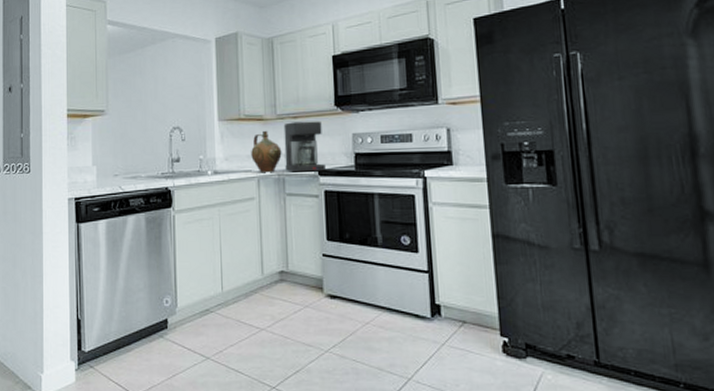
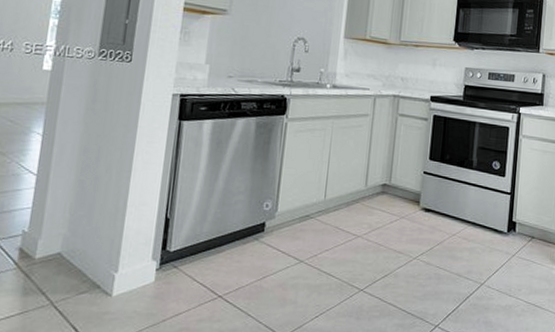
ceramic jug: present [251,130,282,174] -> none [371,53,401,94]
coffee maker: present [283,121,325,173] -> none [401,49,440,98]

